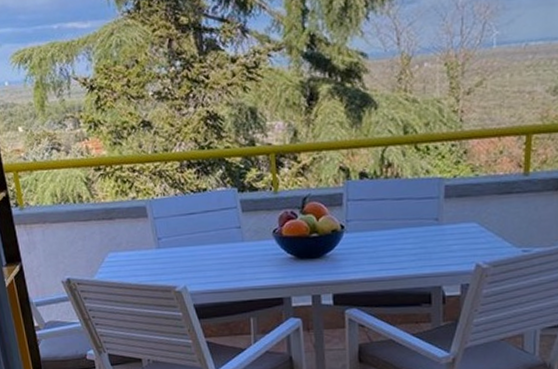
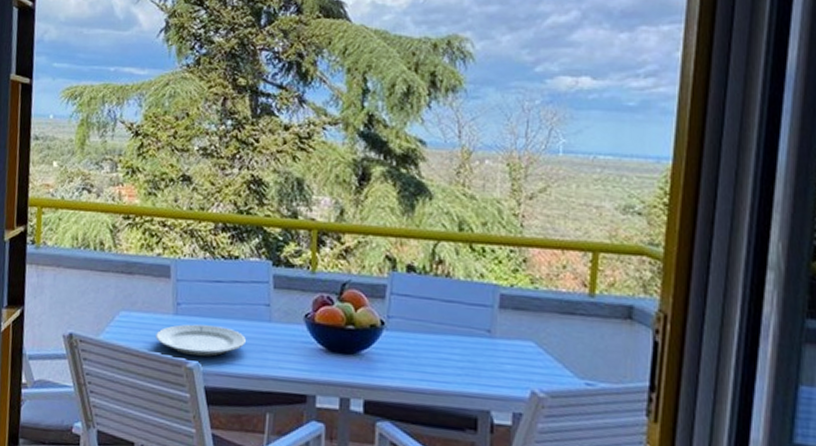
plate: none [143,252,224,280] -> present [156,324,246,357]

